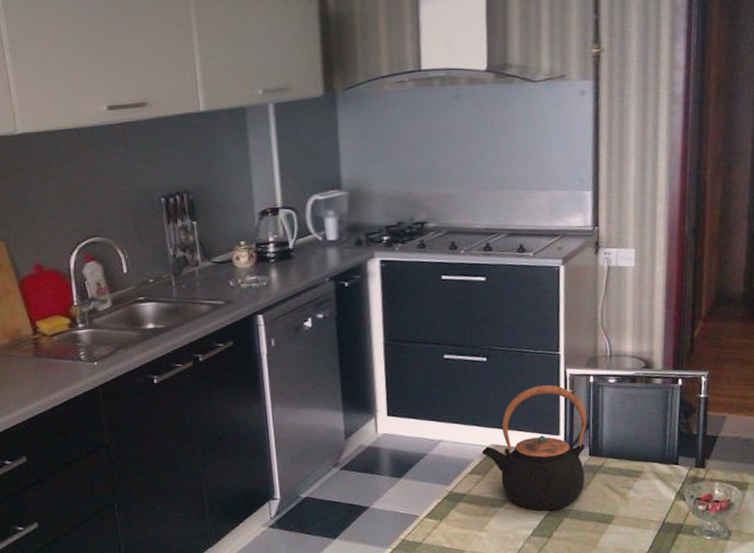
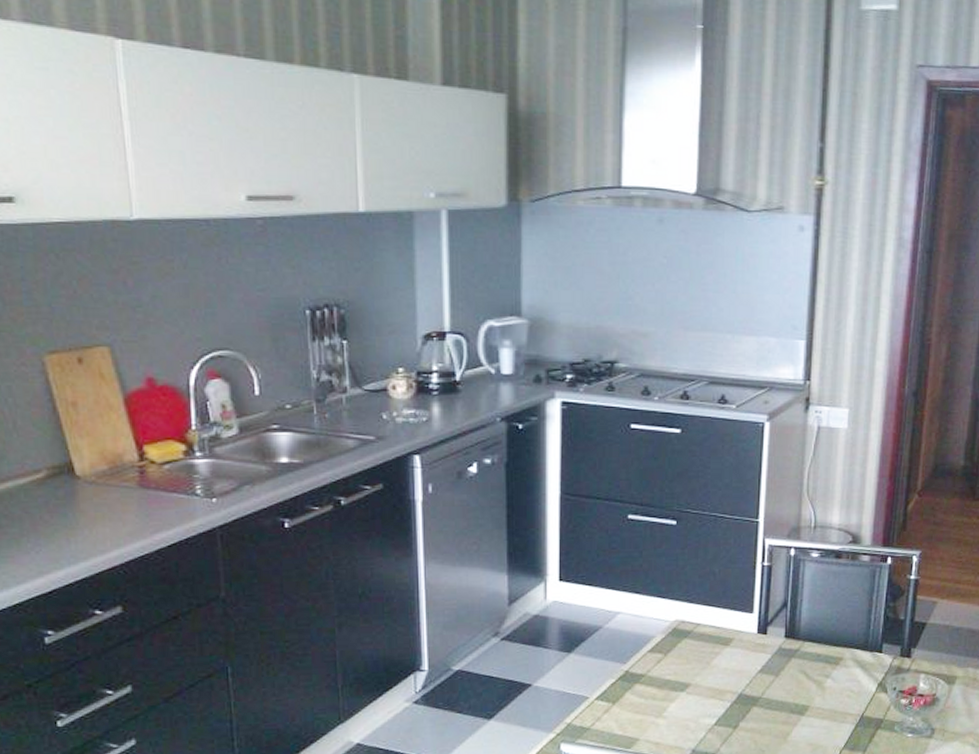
teapot: present [482,384,587,511] -> none [665,555,785,698]

